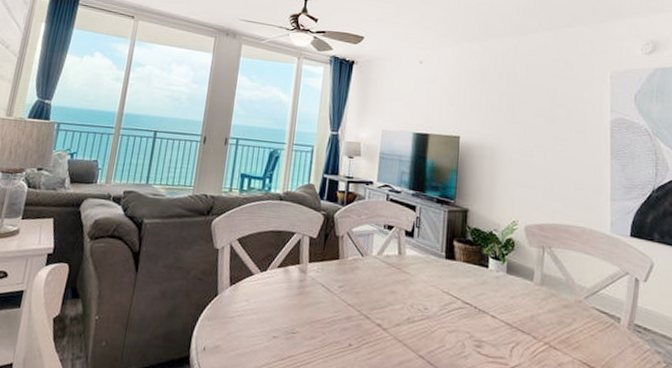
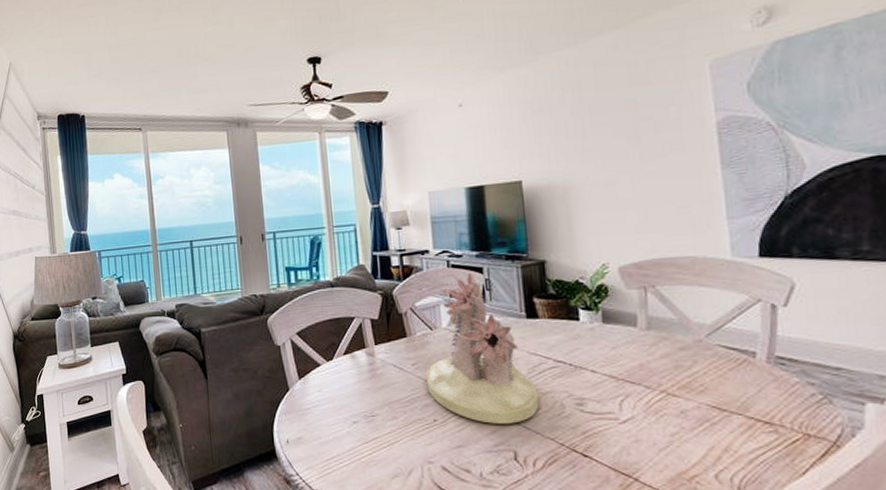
flower arrangement: none [348,206,445,358] -> present [425,272,539,424]

